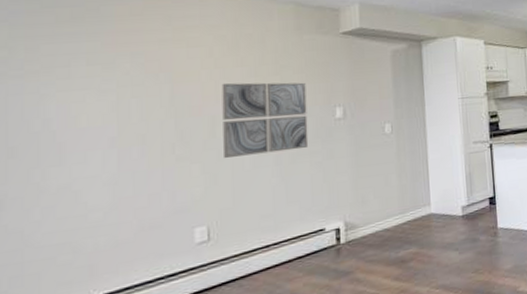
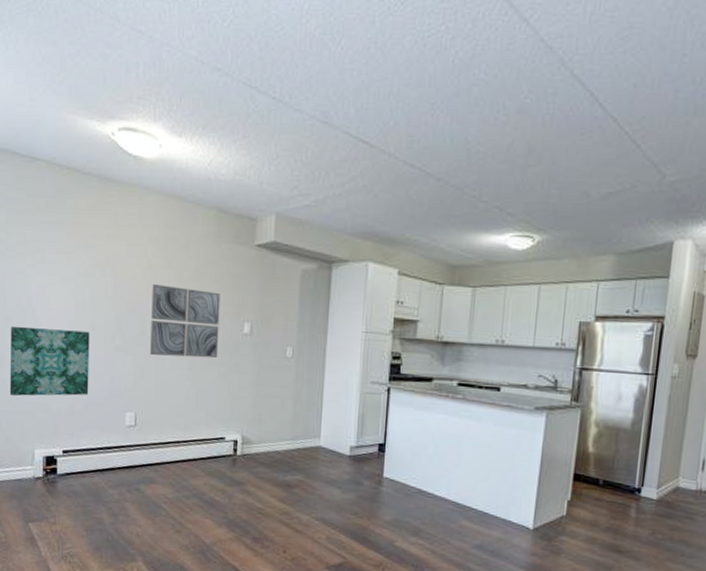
wall art: none [14,146,141,244] -> present [9,326,90,396]

